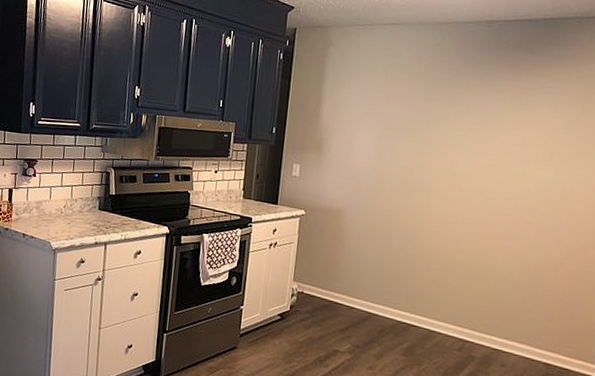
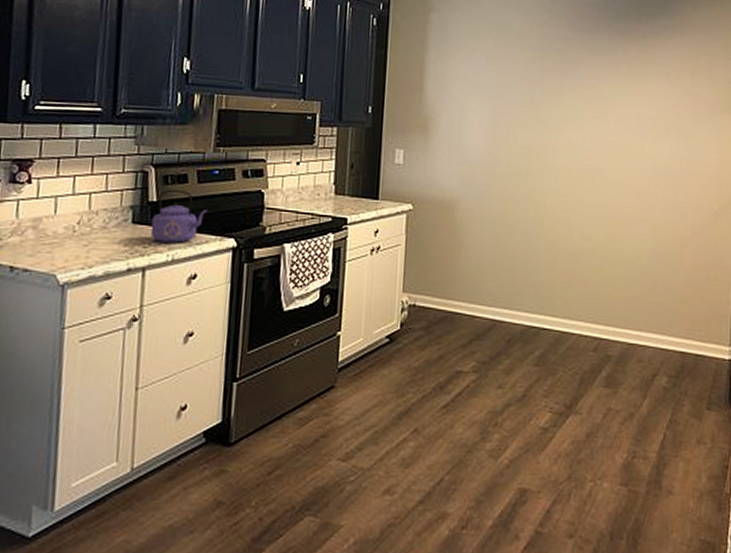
kettle: none [110,186,150,227] -> present [150,189,208,243]

